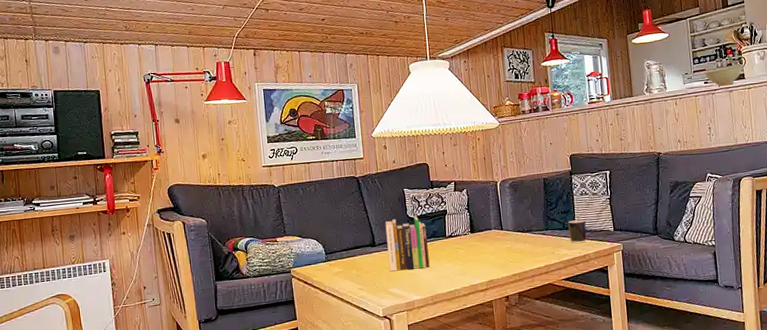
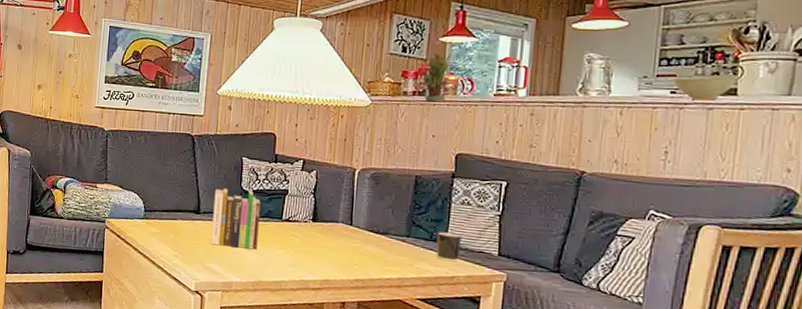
potted plant: none [530,75,554,118] -> present [416,52,452,103]

